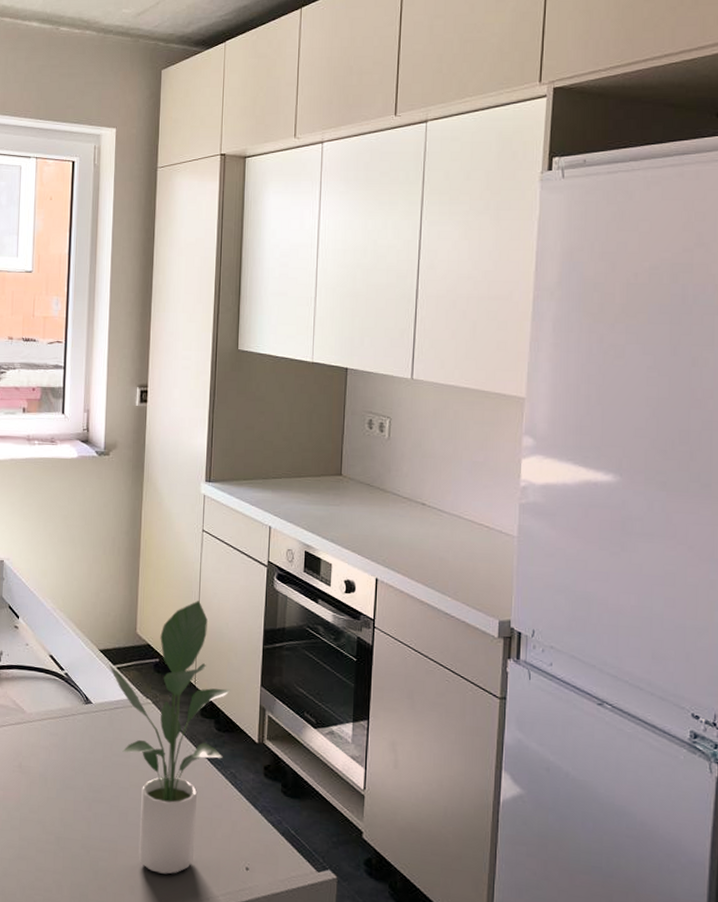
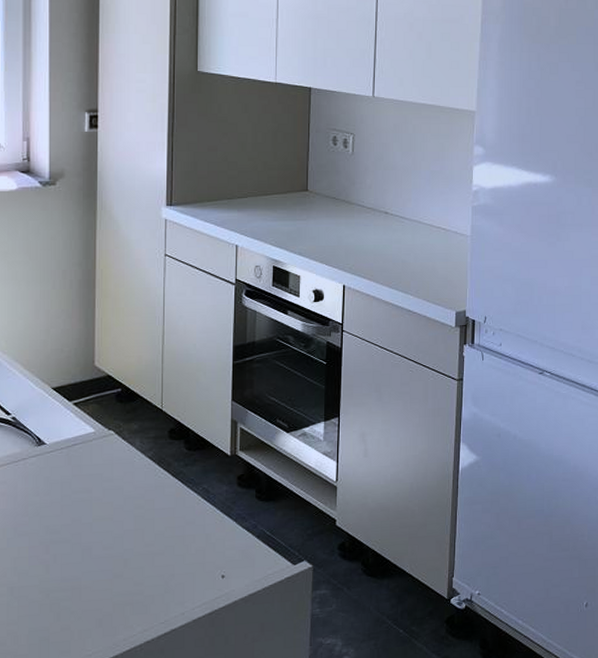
potted plant: present [108,601,230,875] -> none [64,325,200,601]

